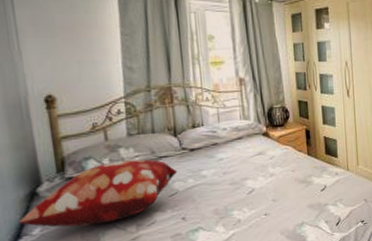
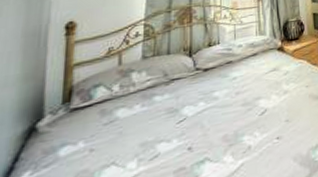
decorative pillow: present [19,159,178,228] -> none [9,83,189,170]

